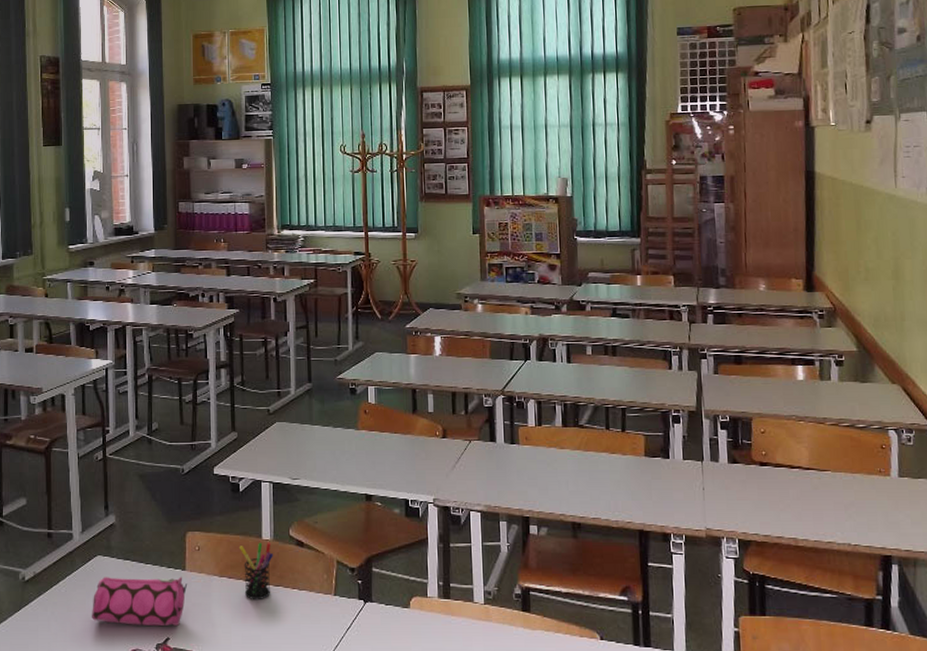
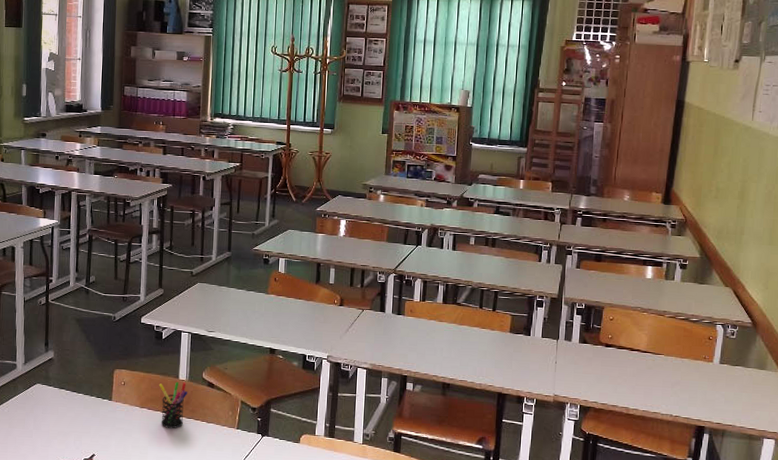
pencil case: present [92,576,188,626] -> none [30,401,113,445]

